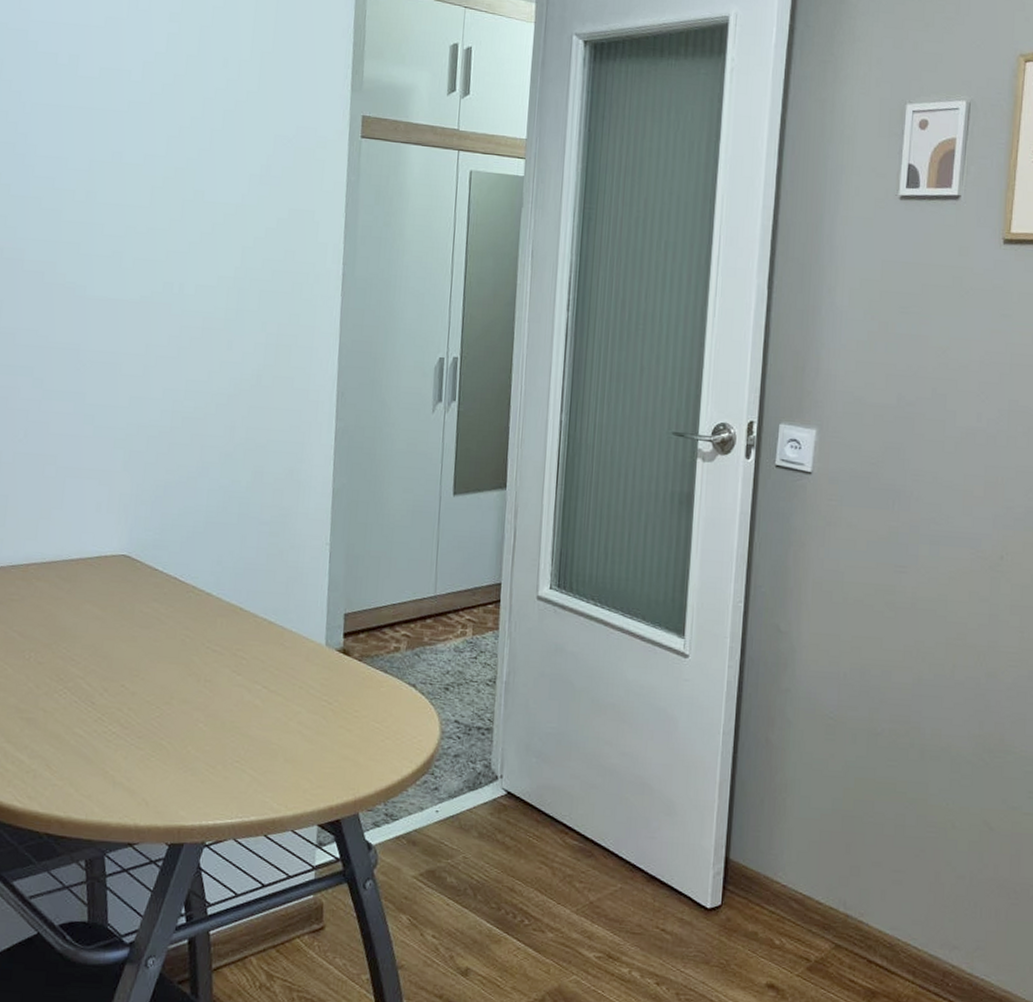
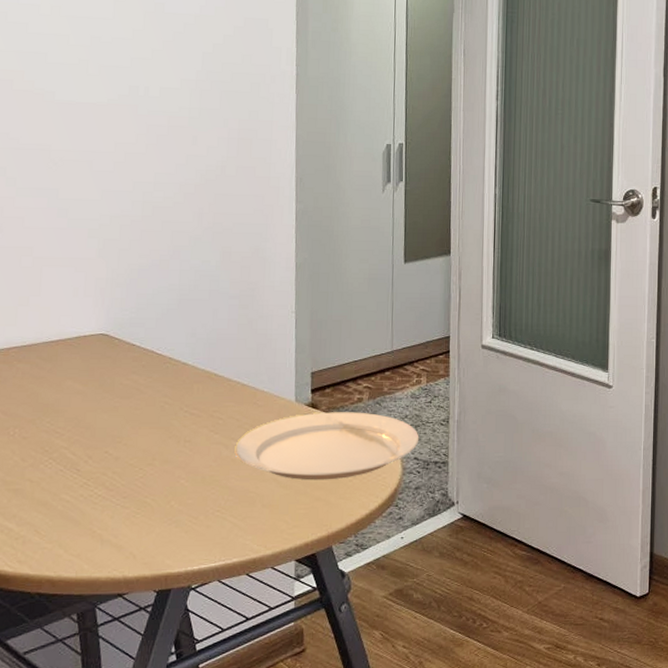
plate: none [259,660,462,738] -> present [236,412,419,480]

